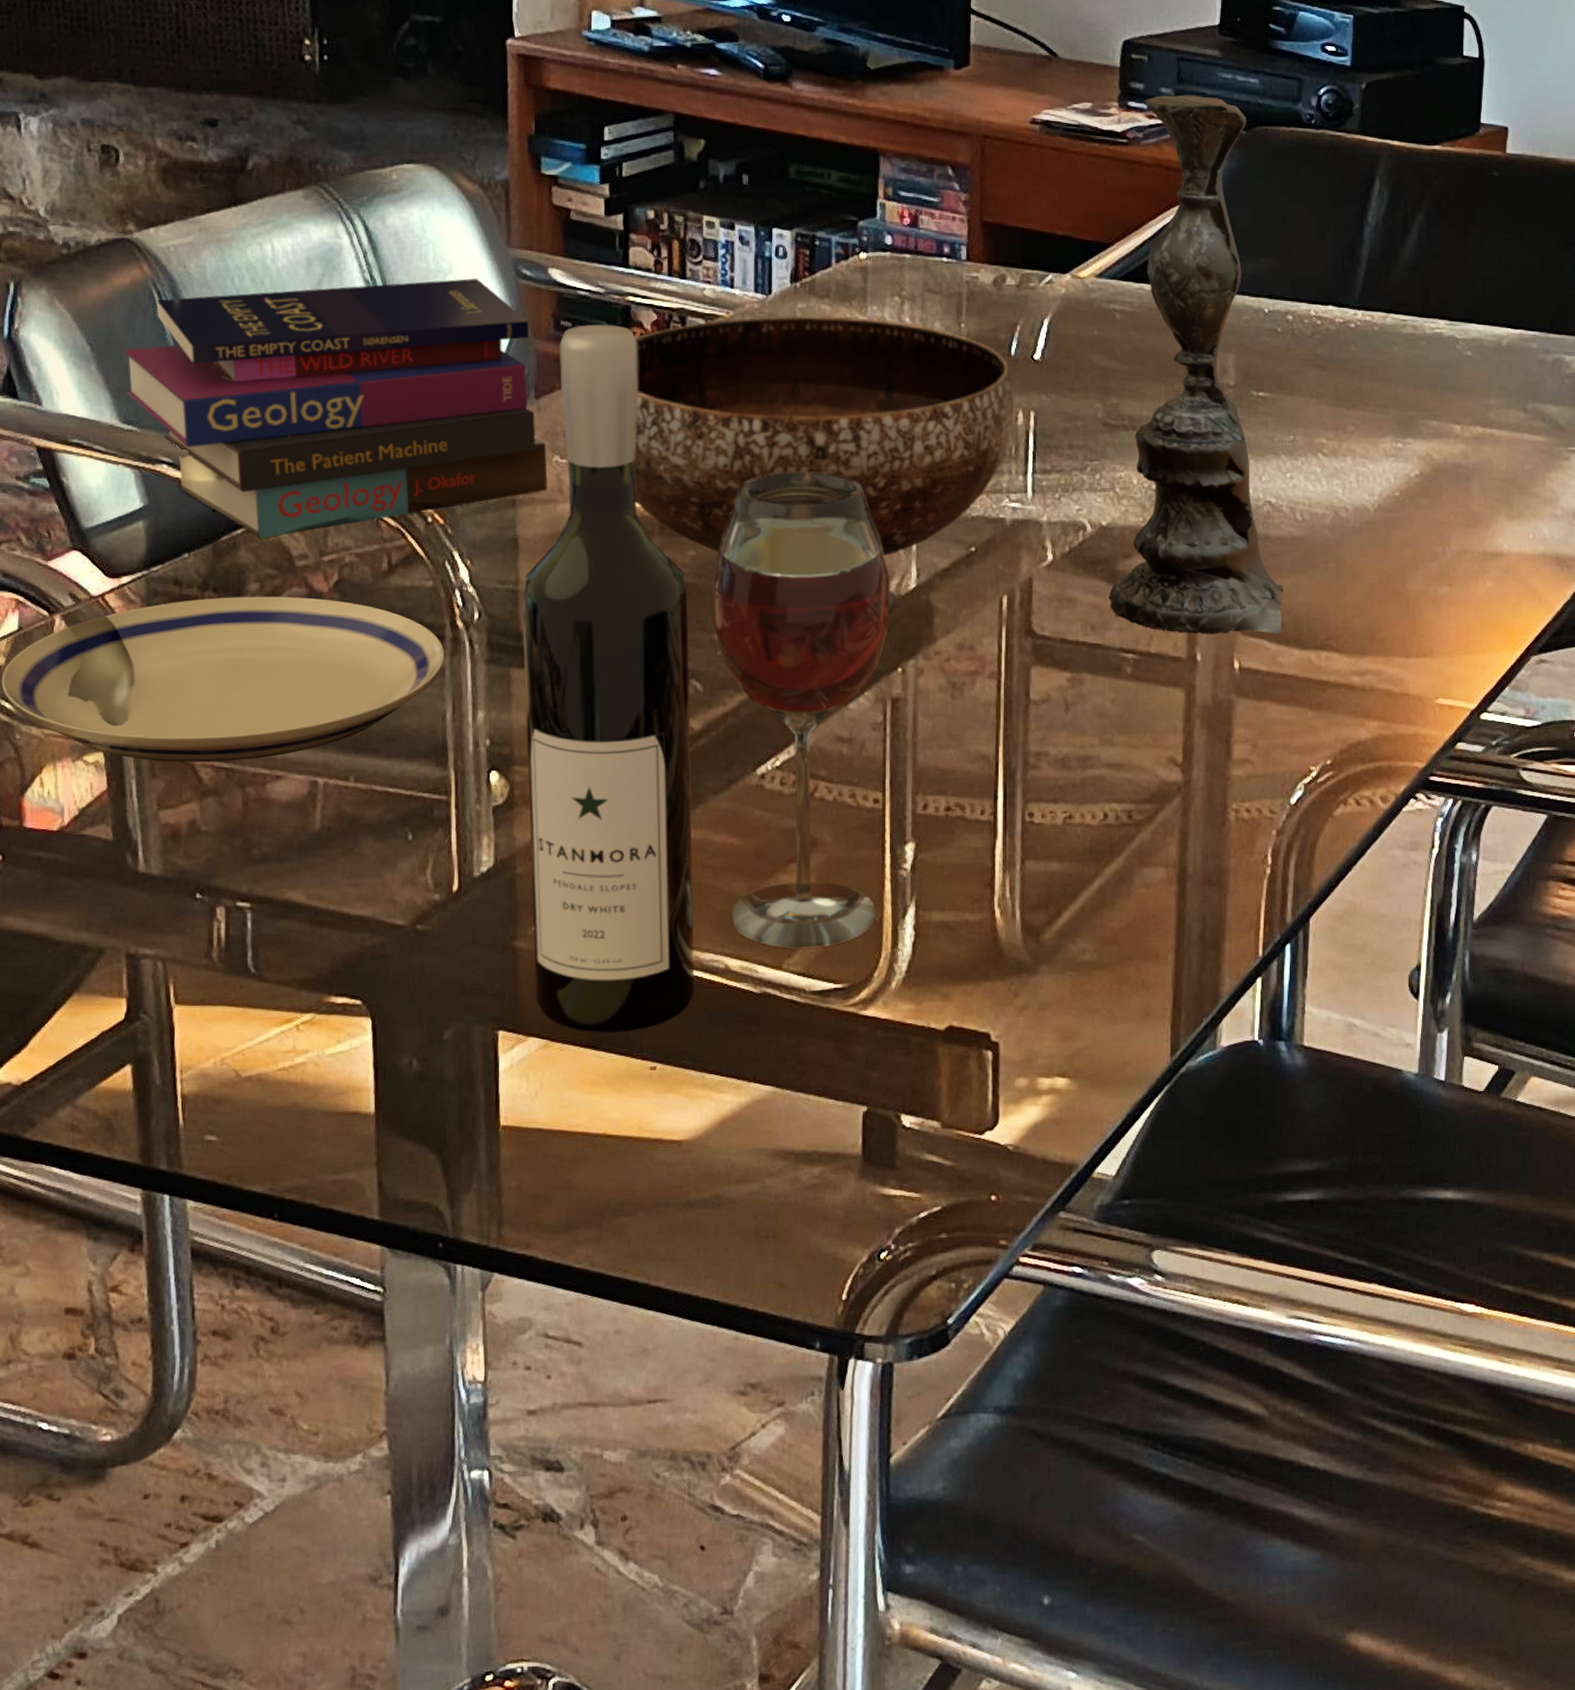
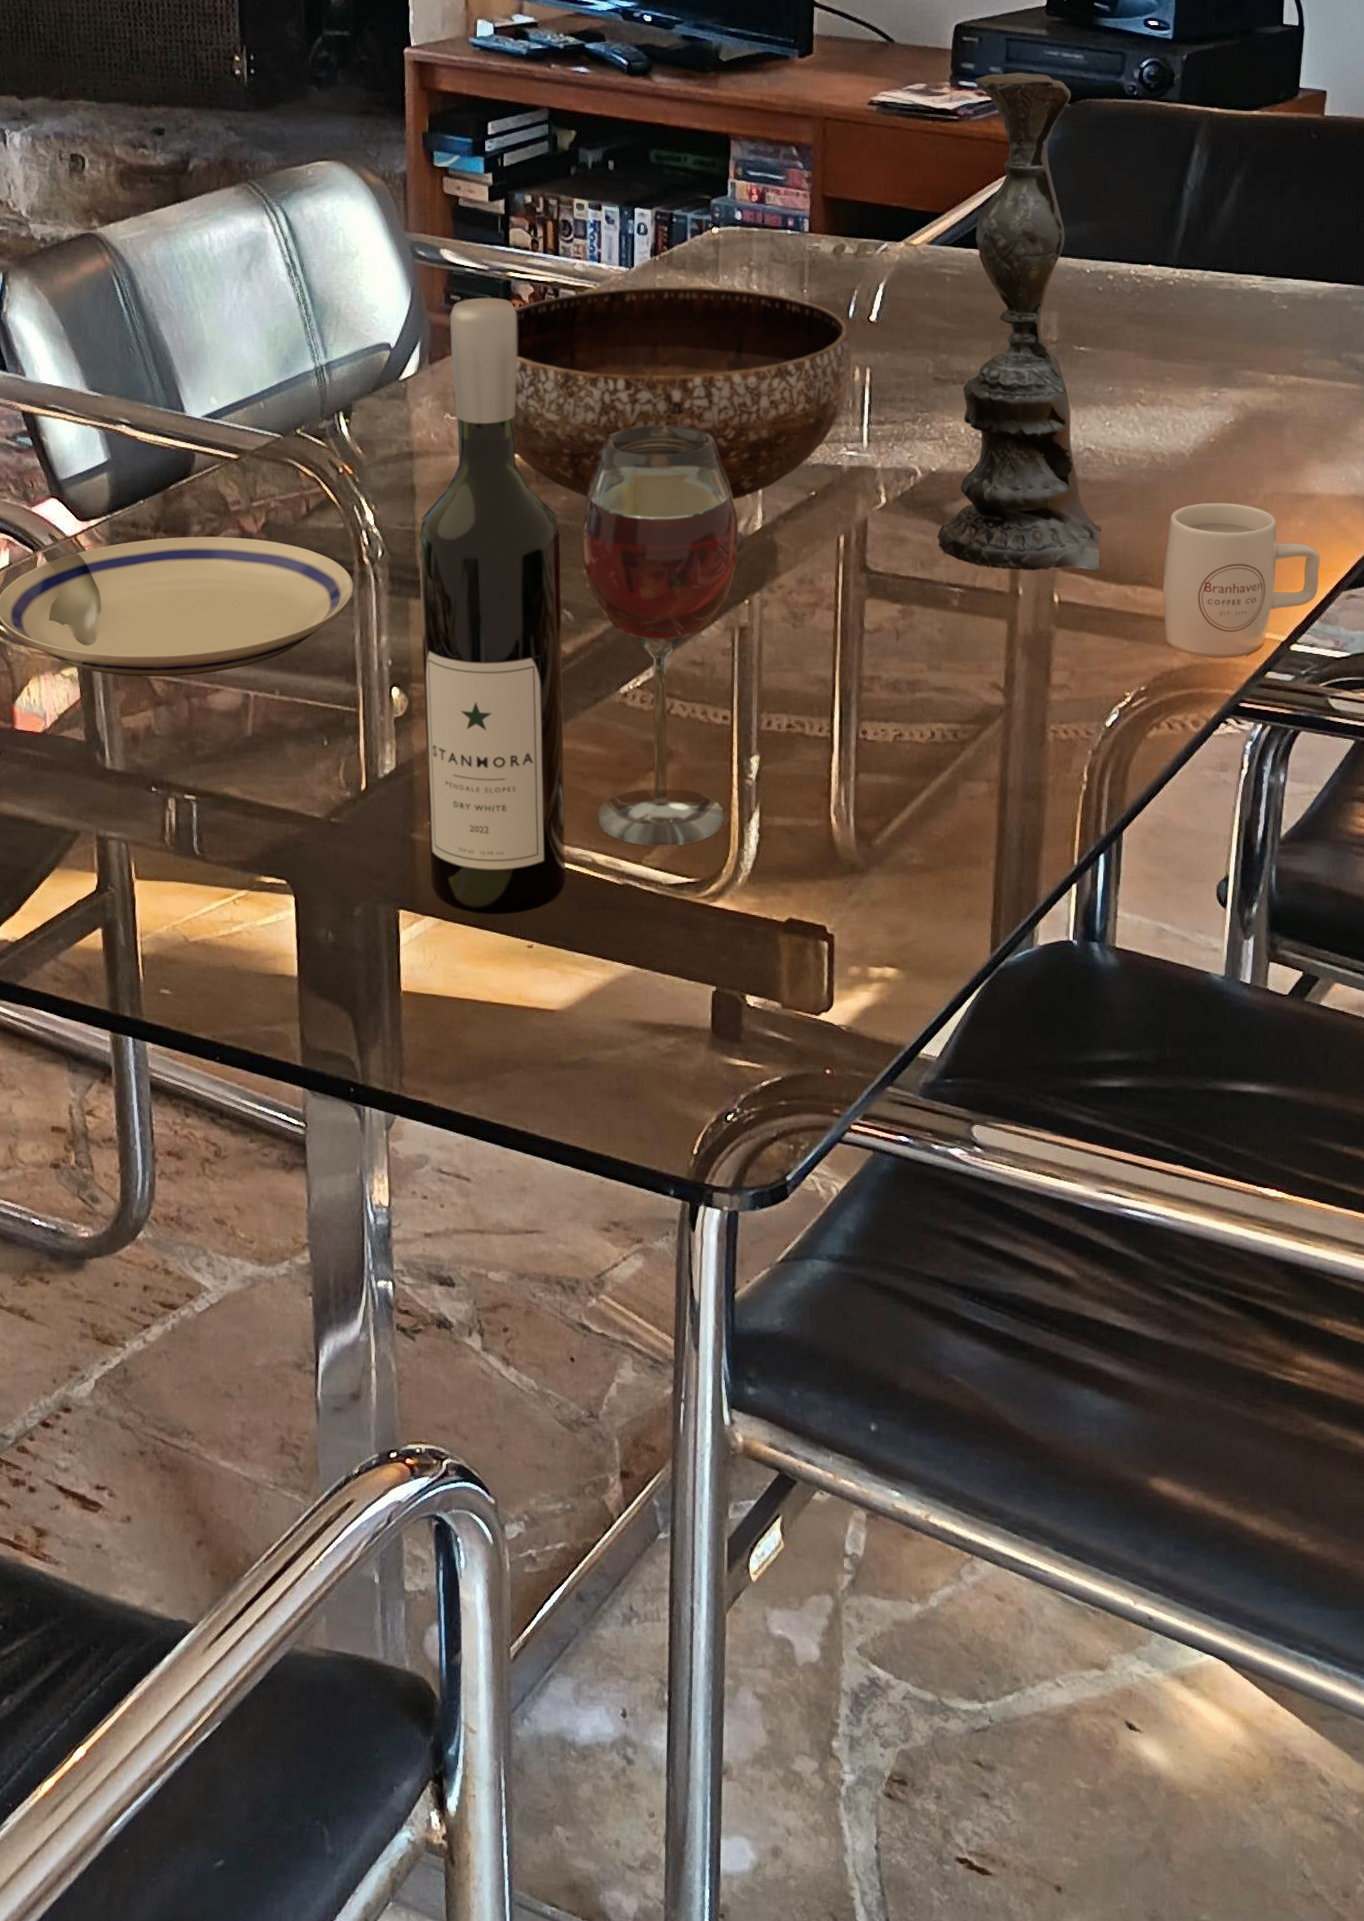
books: present [124,278,547,538] -> none [91,259,440,487]
mug: none [1348,561,1509,729] -> present [1162,502,1320,659]

